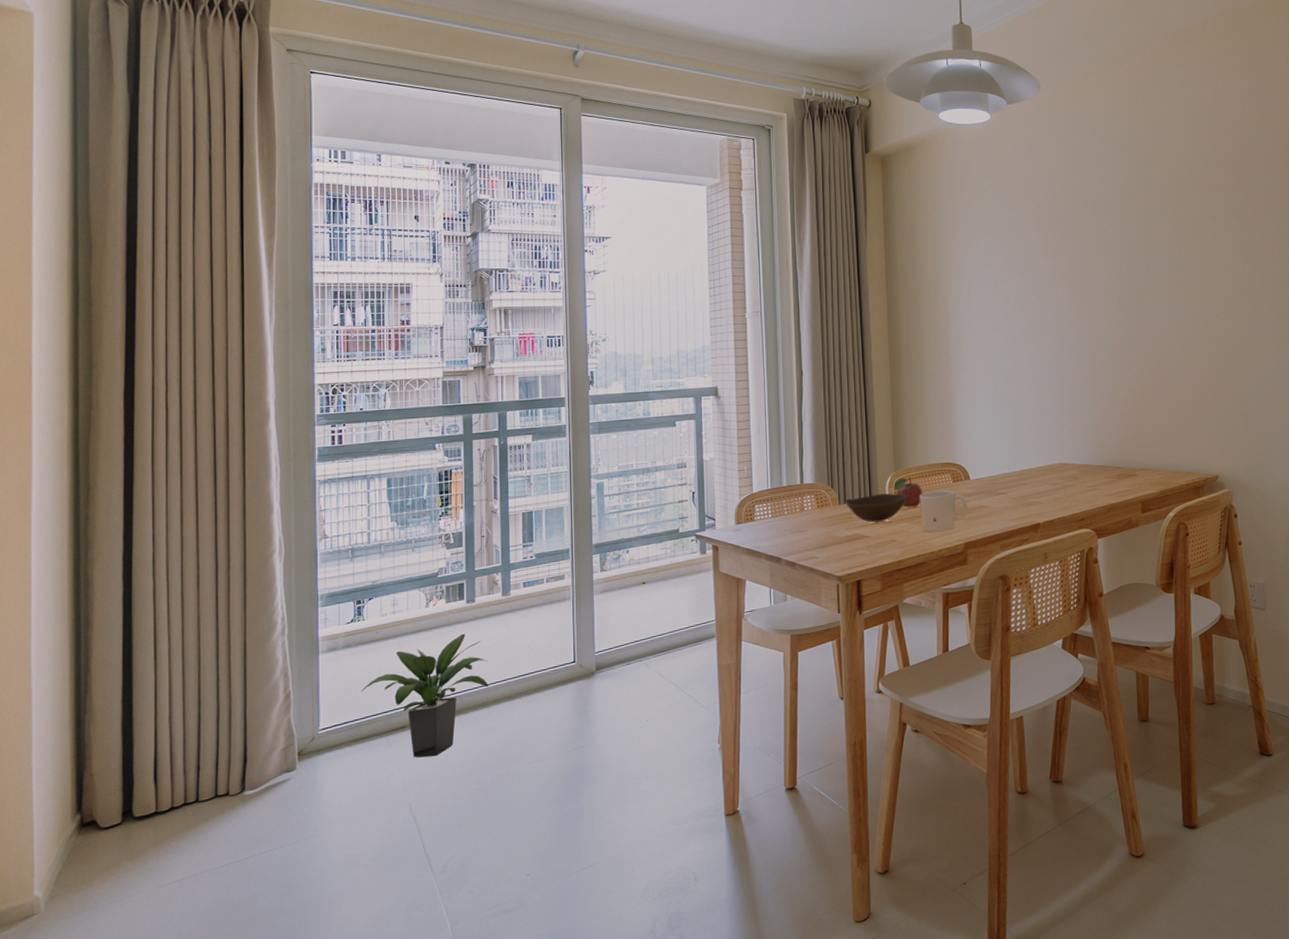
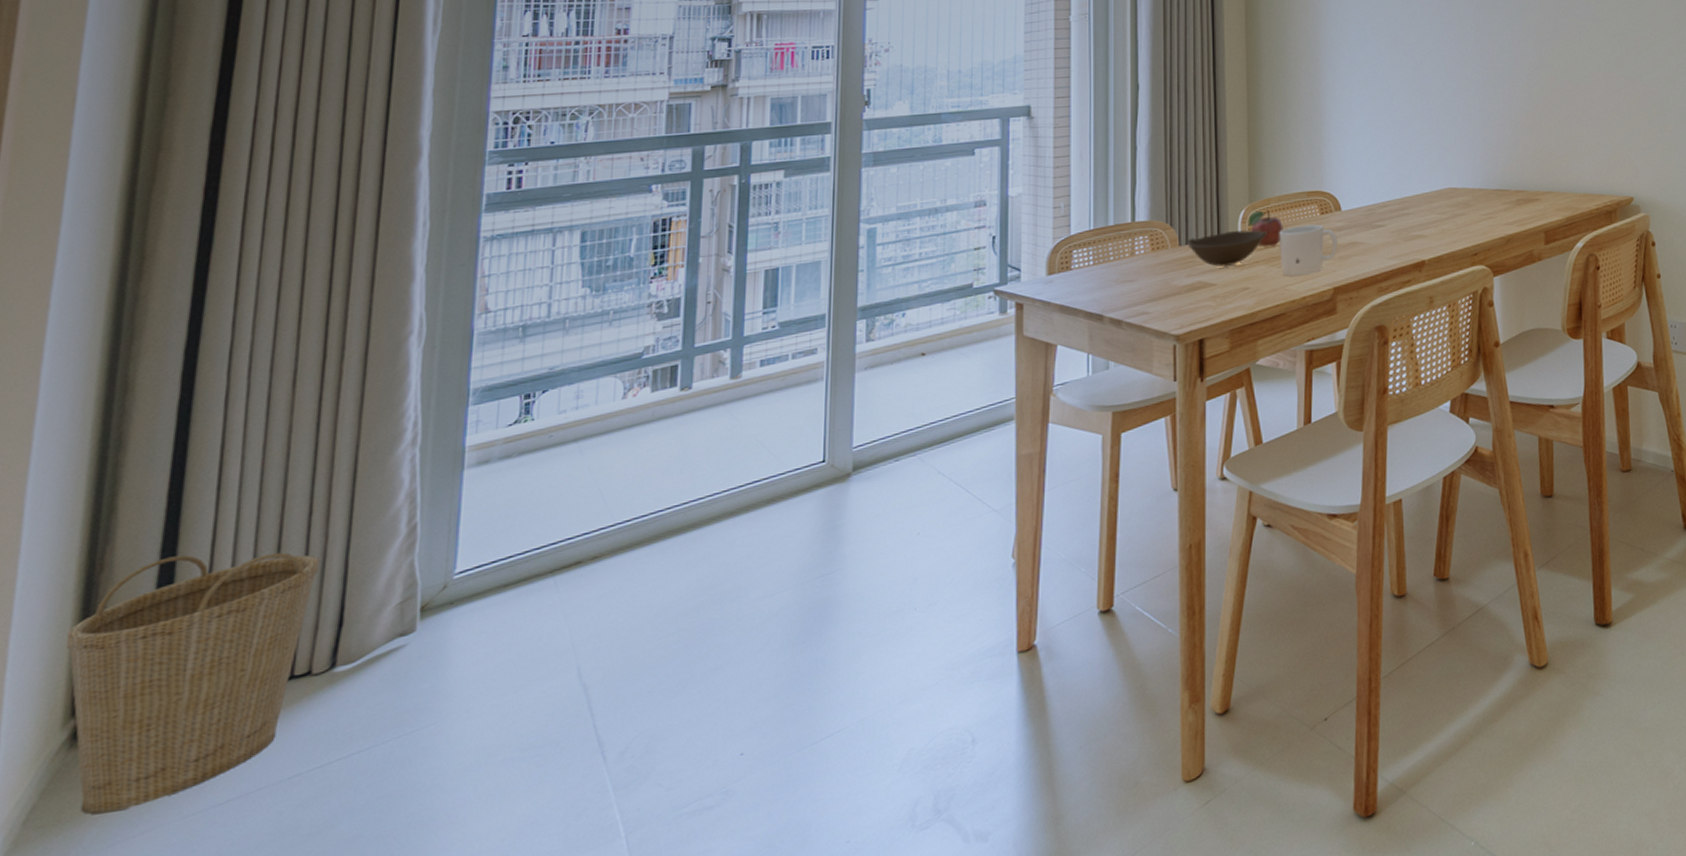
basket: none [68,705,228,881] -> present [66,552,320,815]
potted plant: present [360,633,489,758] -> none [519,431,705,604]

